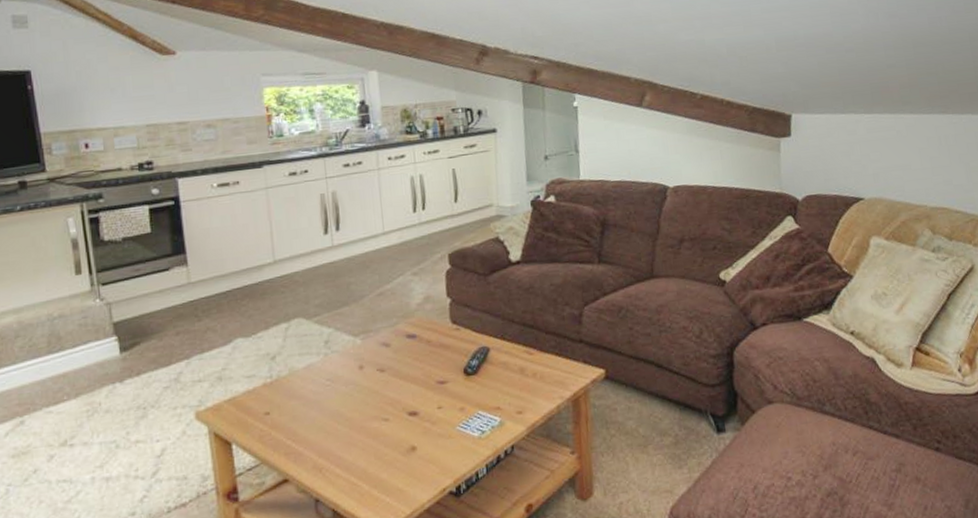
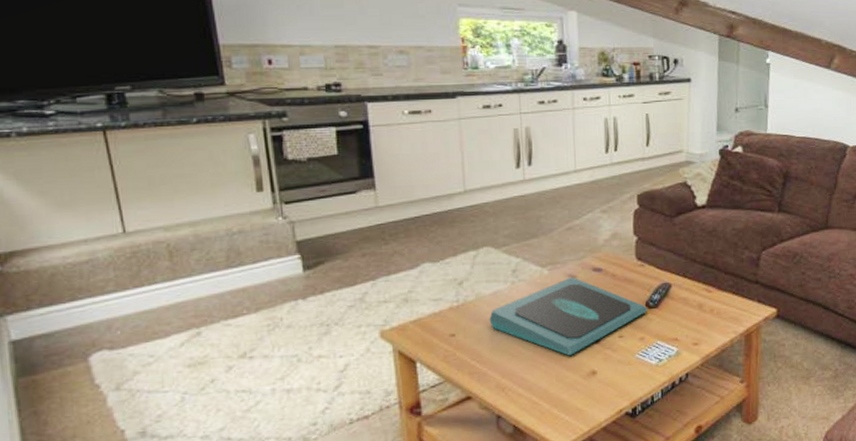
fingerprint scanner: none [303,345,467,431] -> present [489,277,648,356]

